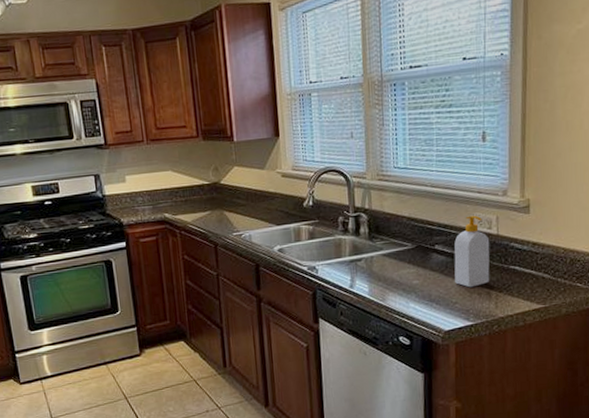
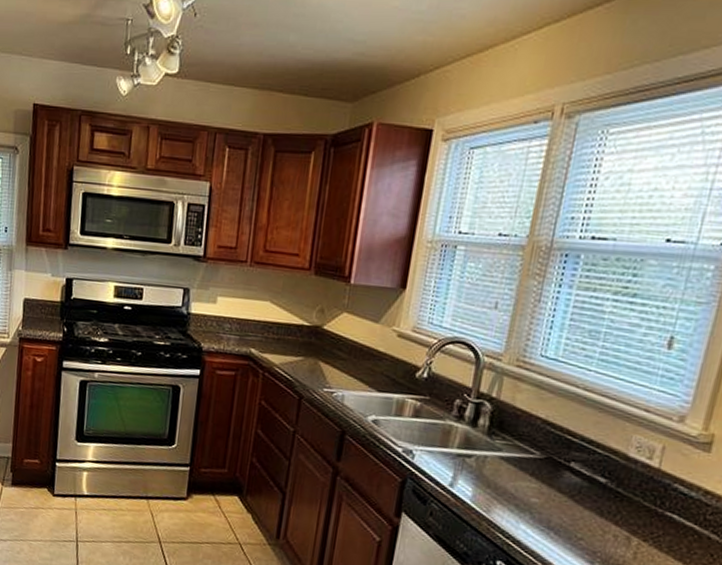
soap bottle: present [454,215,490,288] -> none [586,436,646,526]

